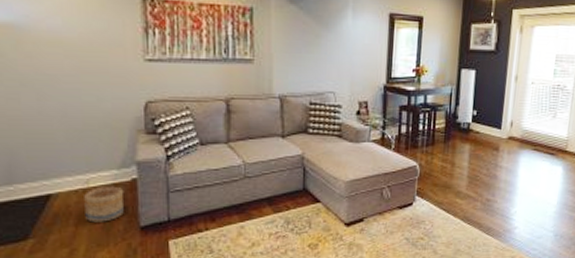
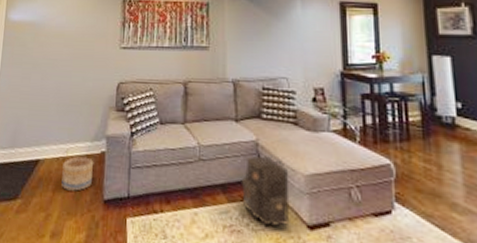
backpack: none [287,166,331,228] -> present [242,154,290,228]

